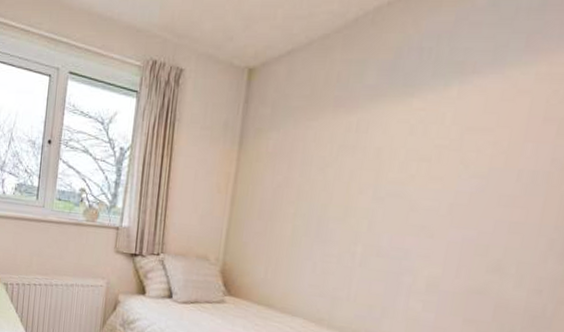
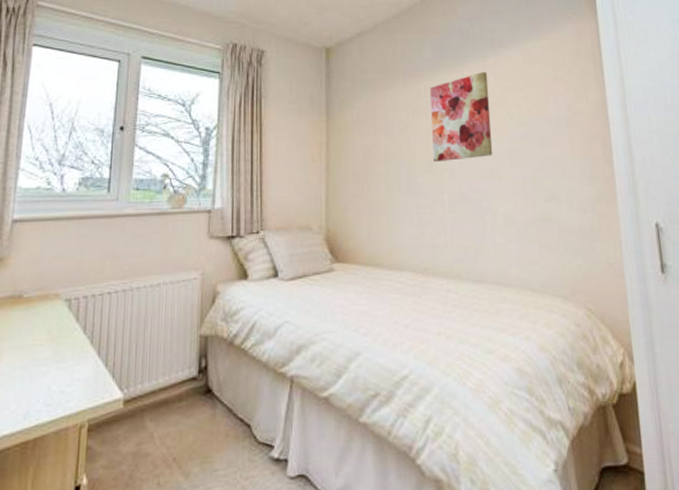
wall art: none [352,104,446,210] -> present [430,71,493,163]

